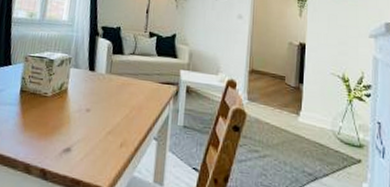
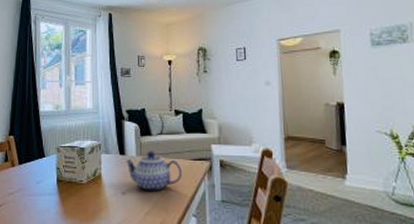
teapot: none [94,69,150,112] -> present [126,151,183,192]

